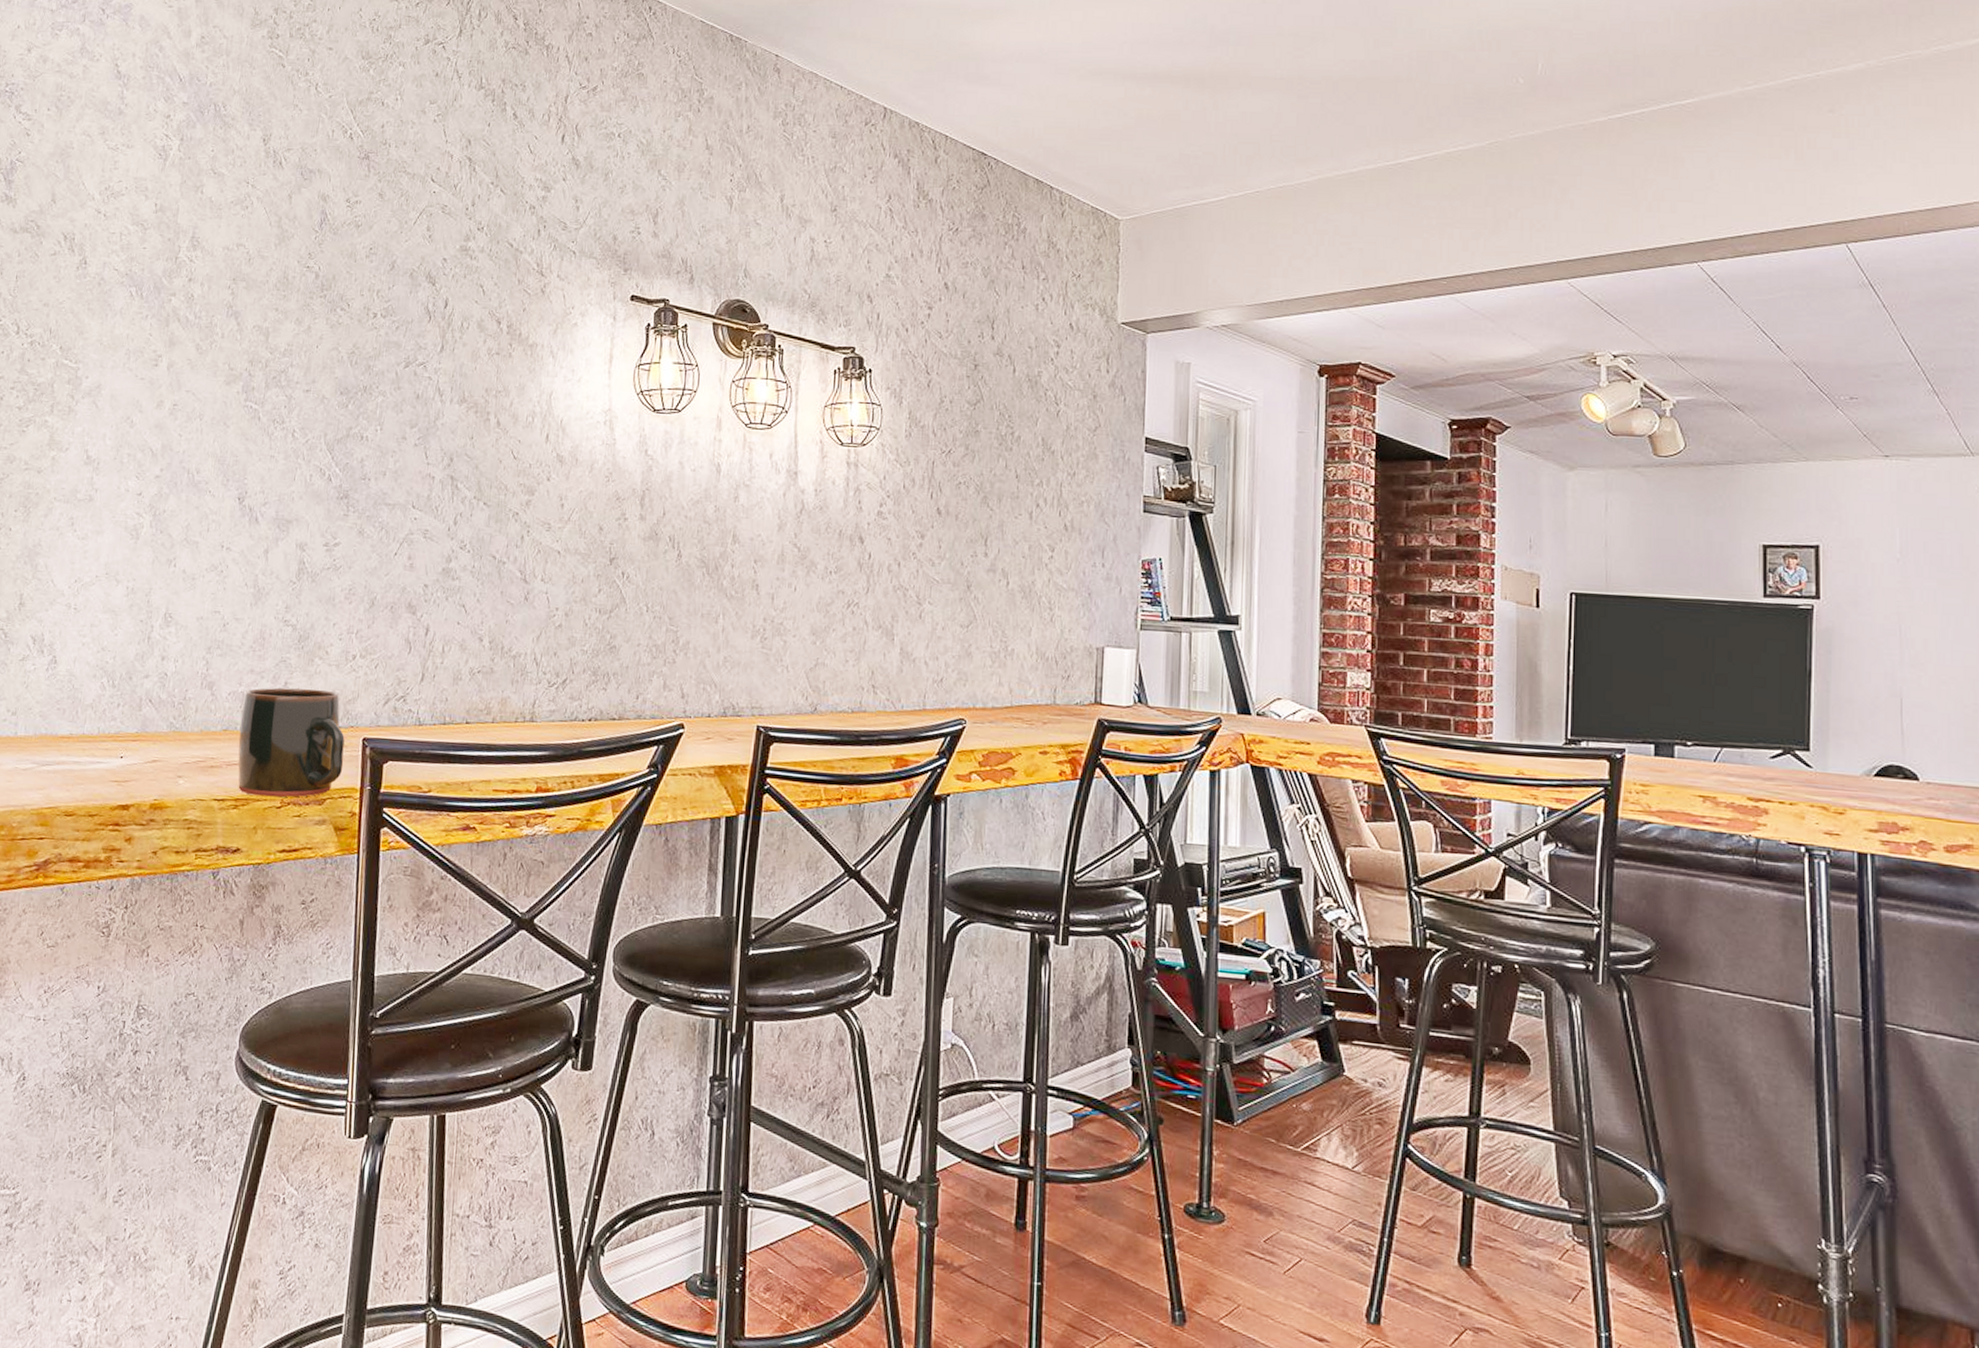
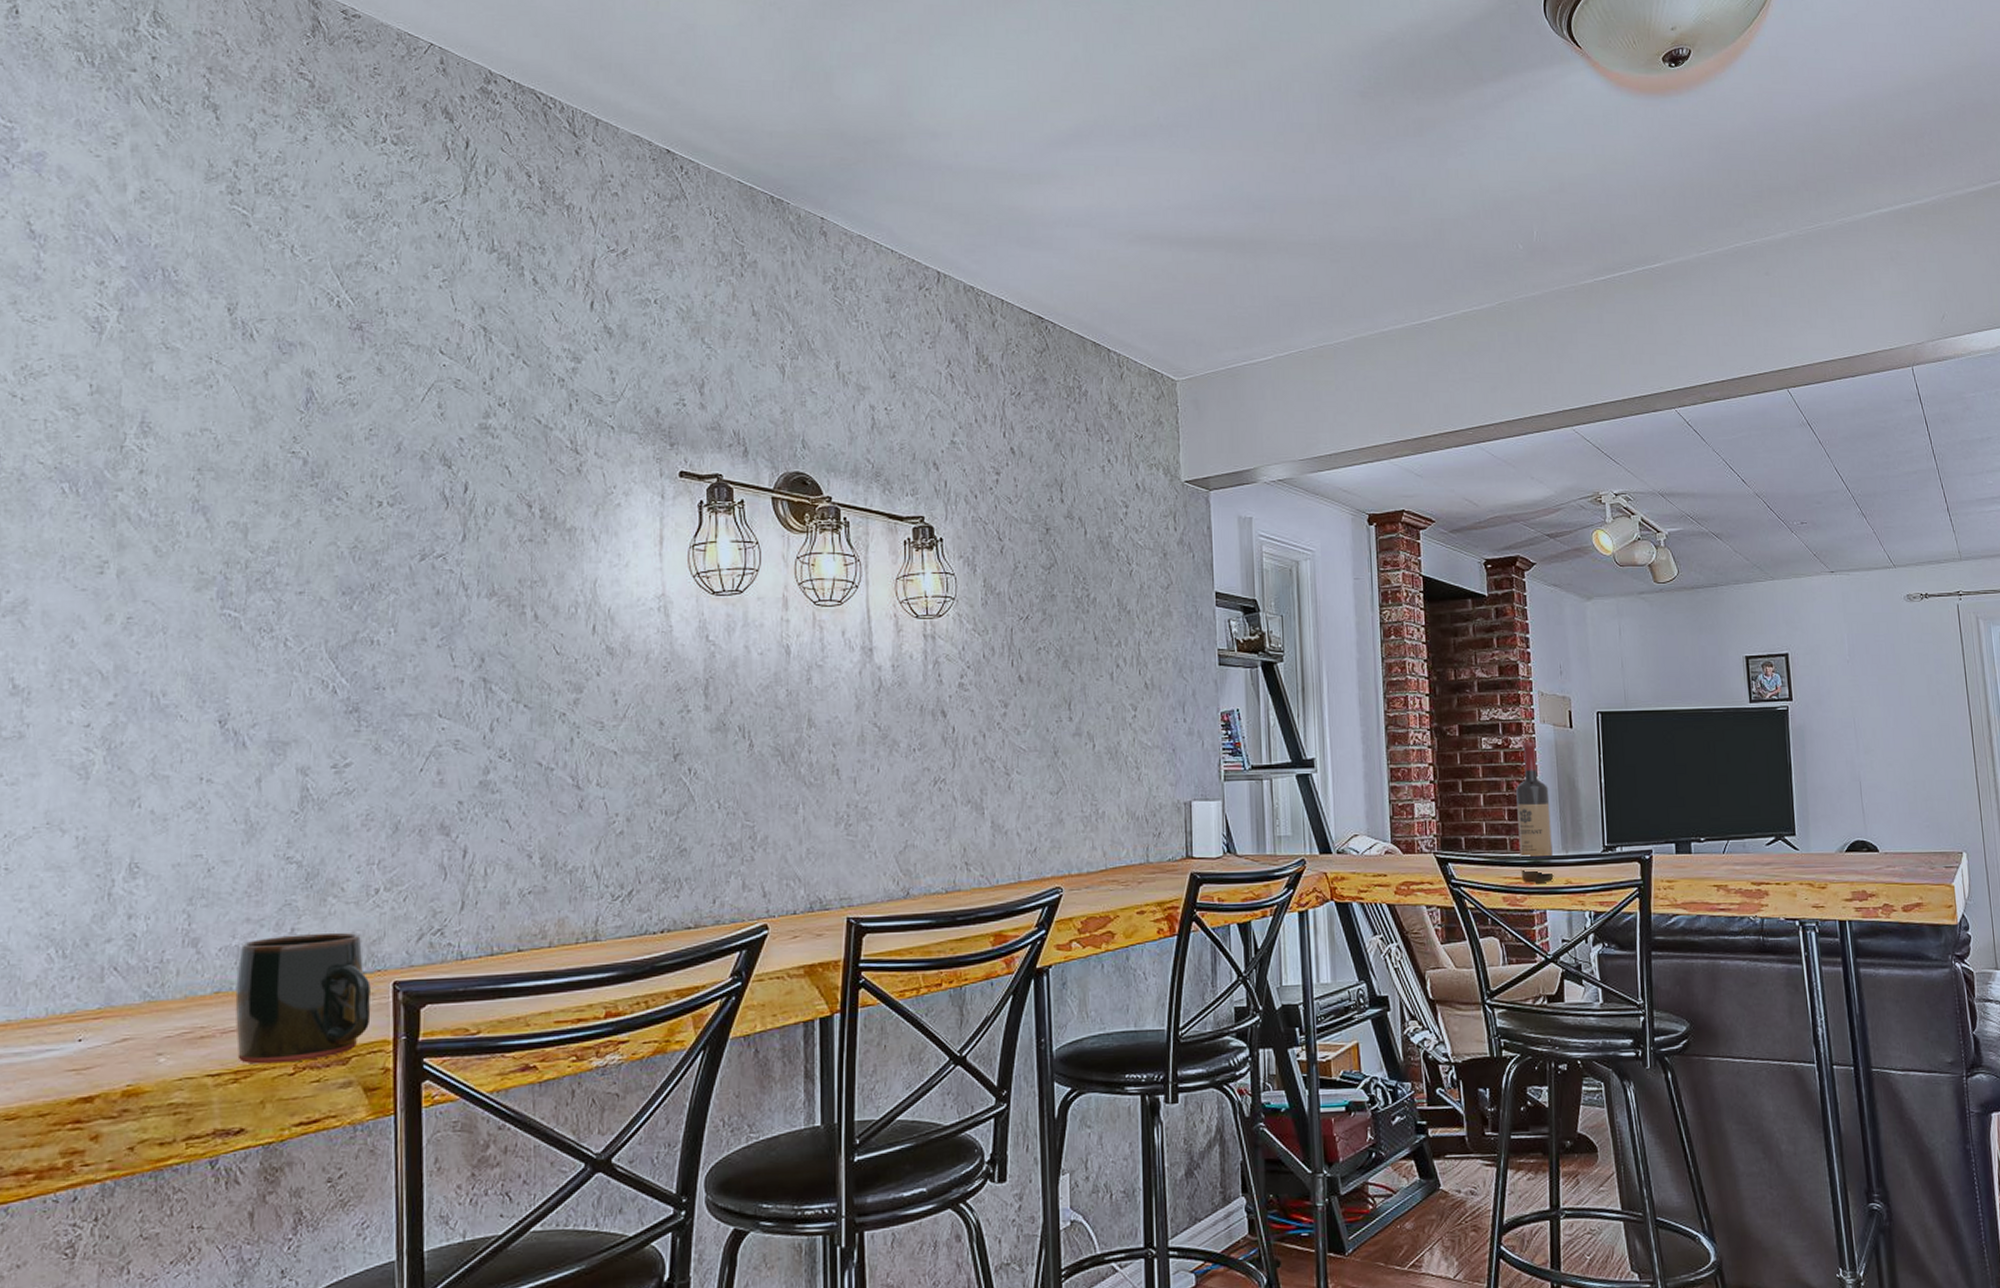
wine bottle: none [1464,617,1505,771] -> present [1516,741,1554,883]

